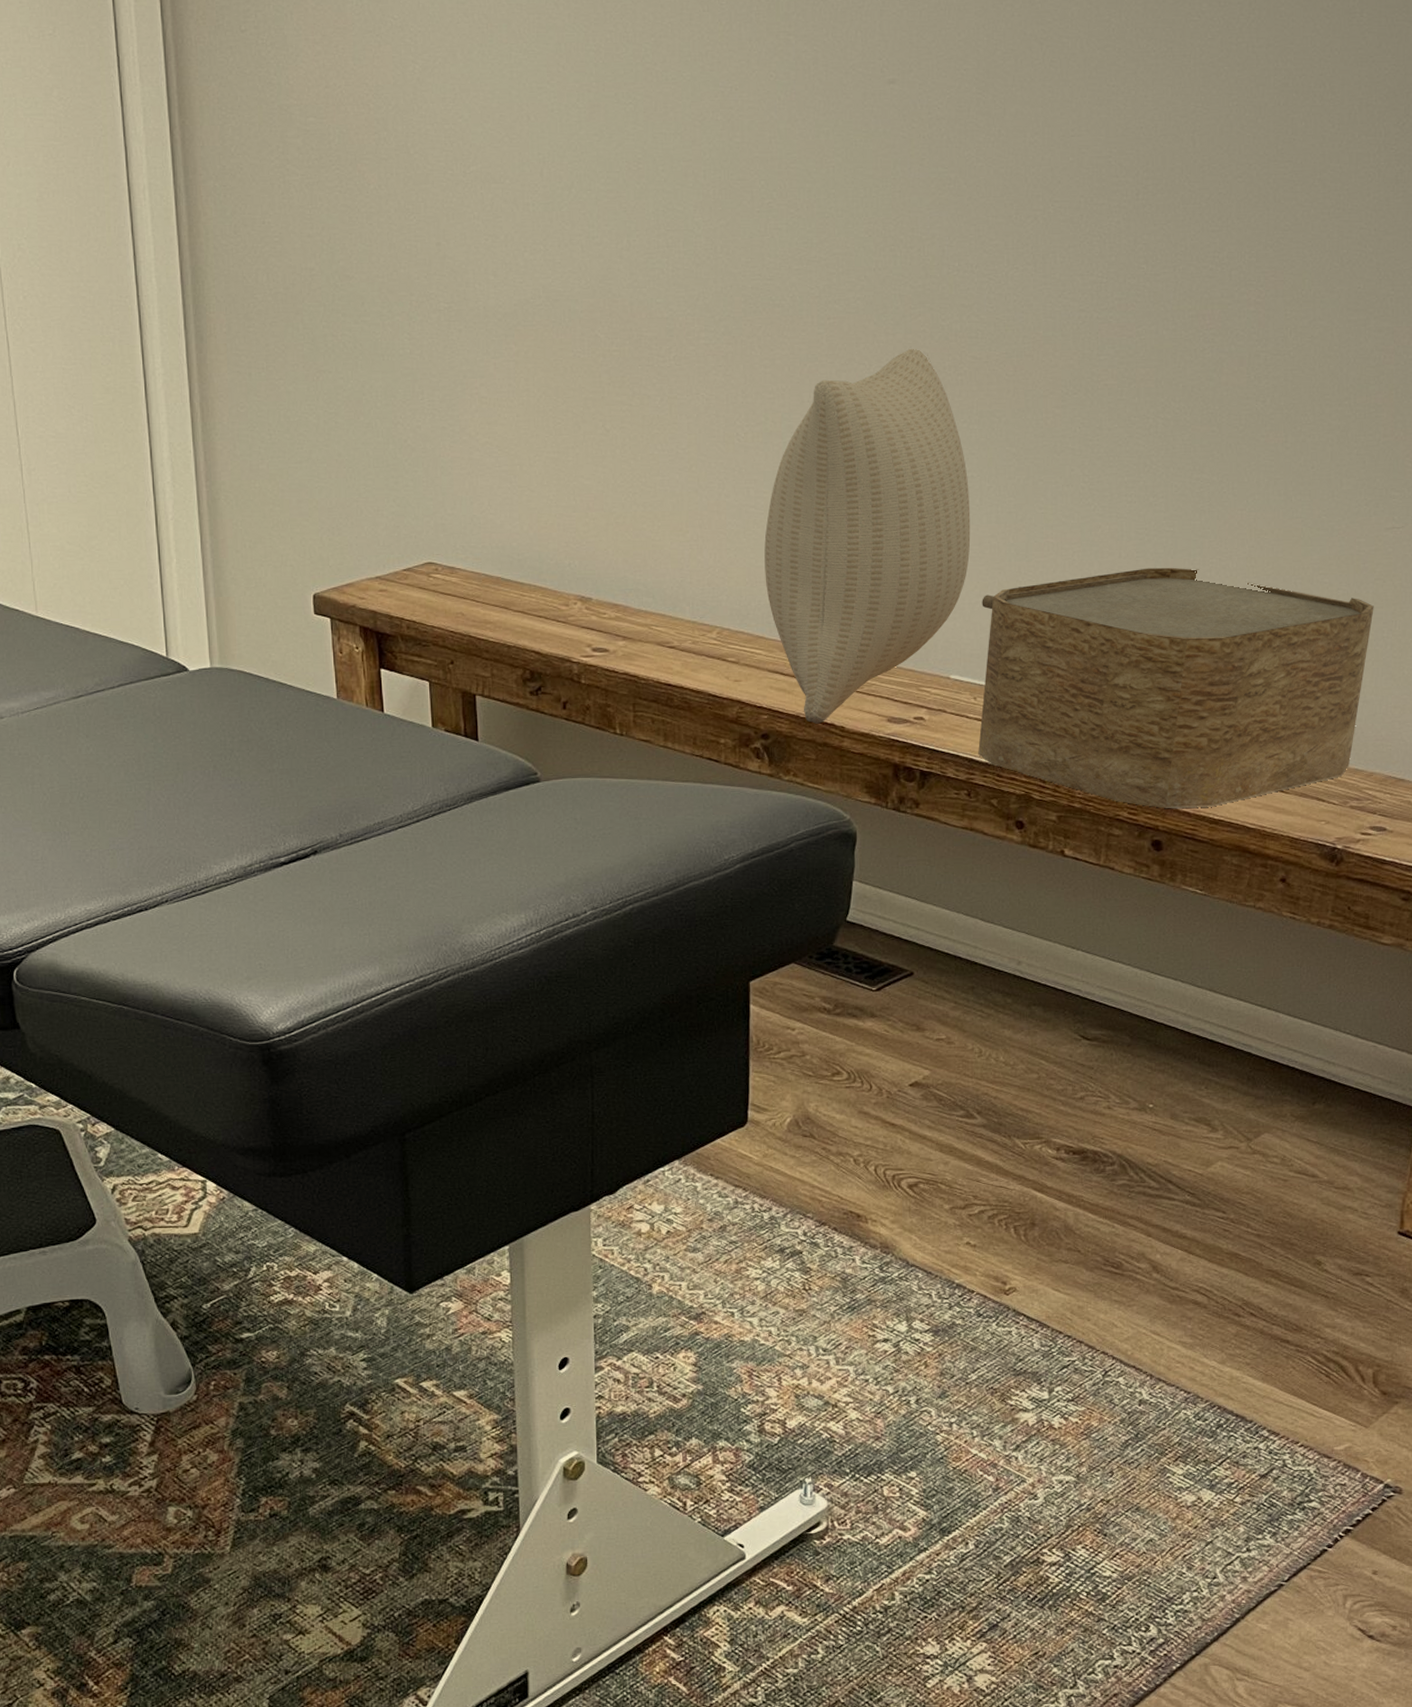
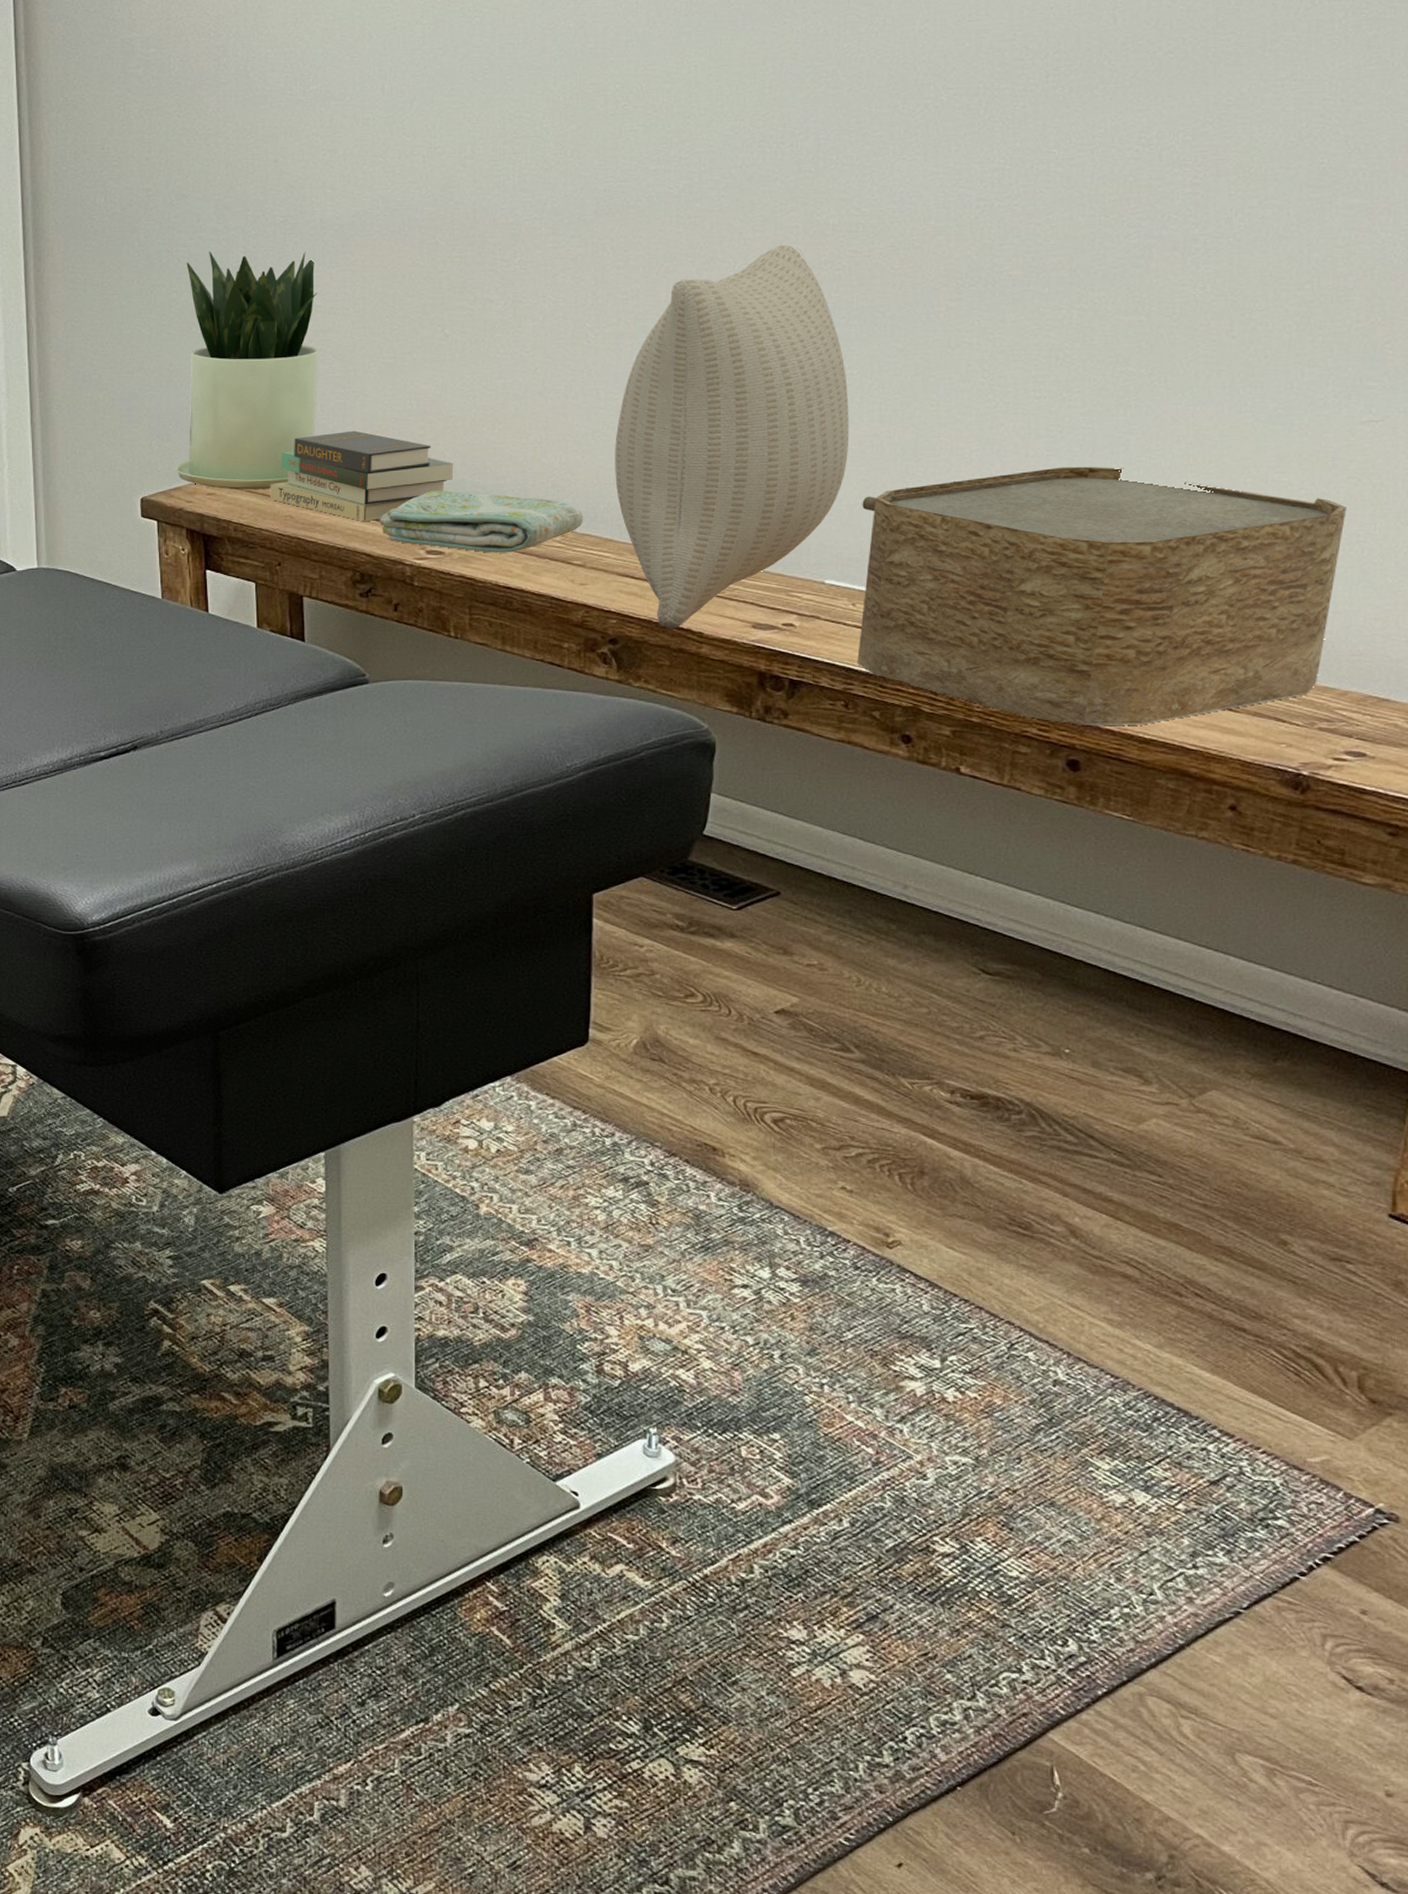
planter: none [346,336,486,586] -> present [174,251,319,490]
books: none [441,526,617,619] -> present [270,430,454,522]
towel: none [547,588,737,650] -> present [379,491,584,553]

